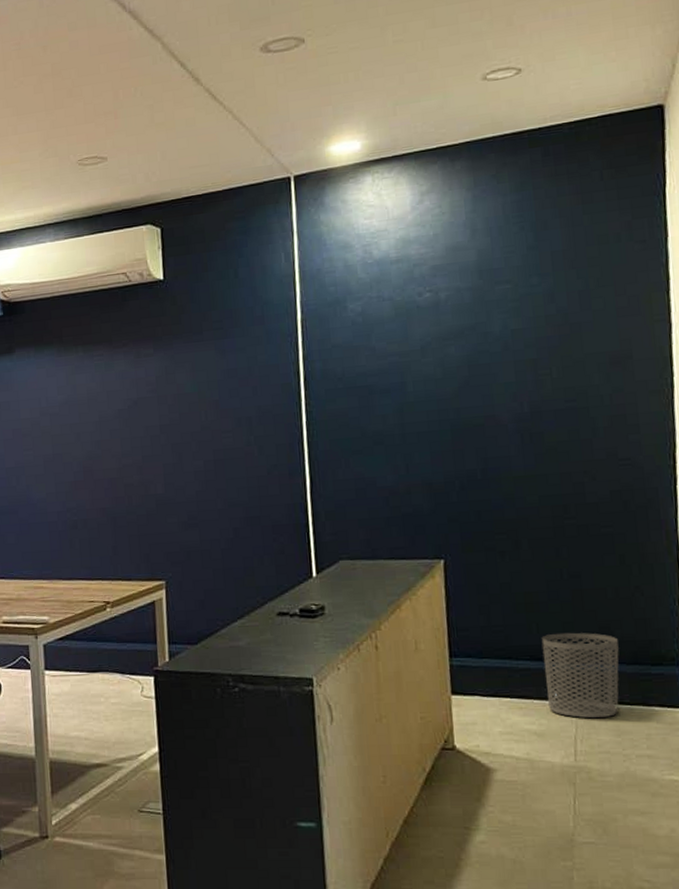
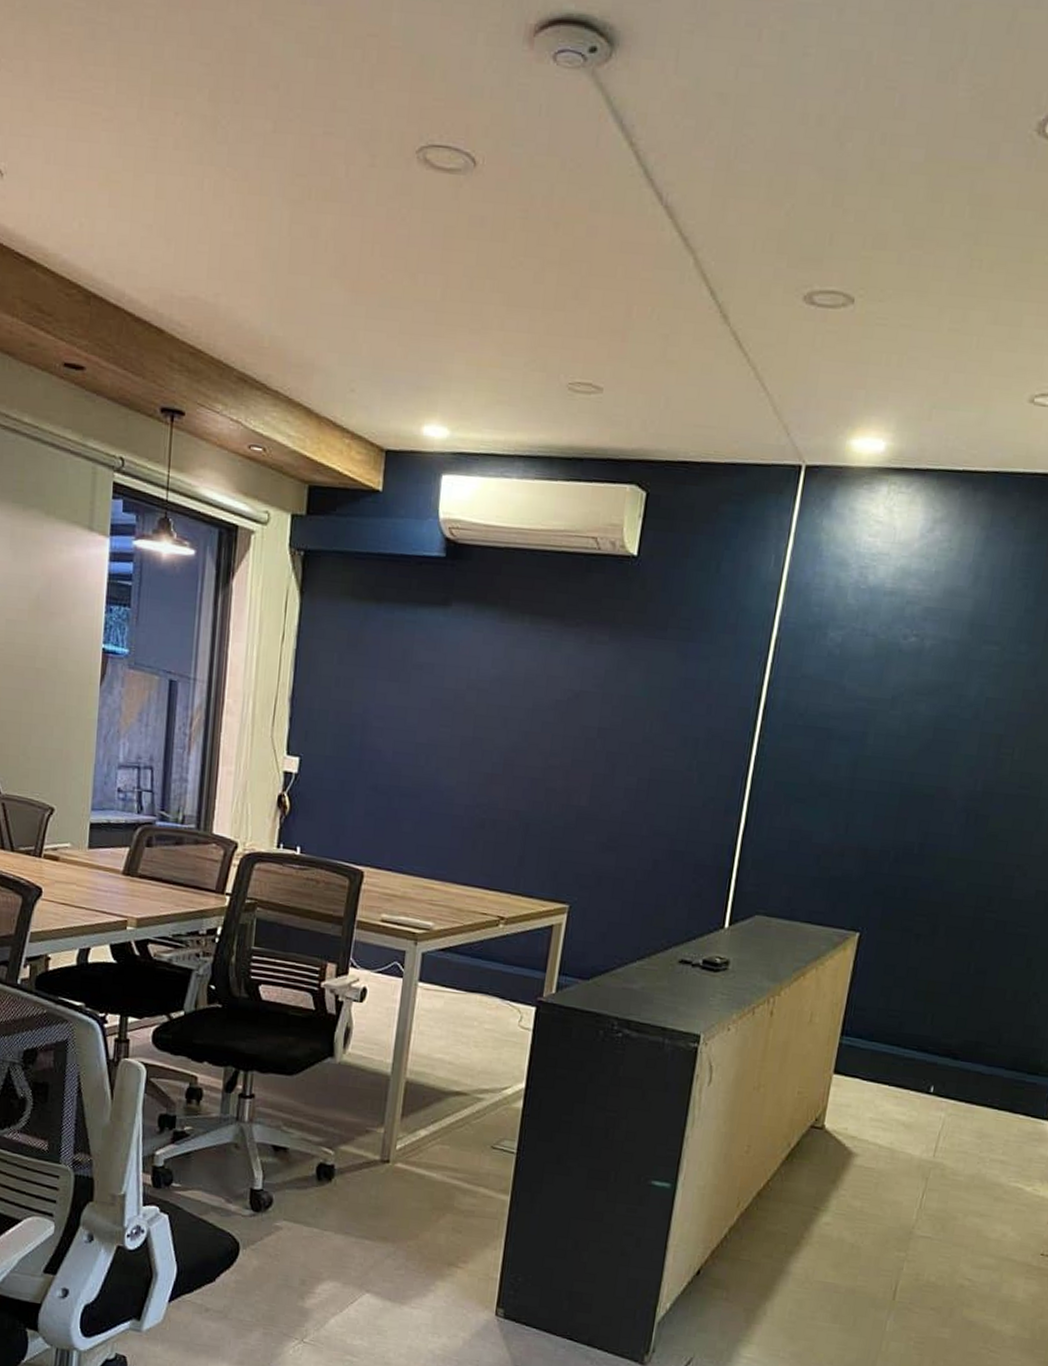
waste bin: present [541,632,619,719] -> none [922,1027,1004,1119]

